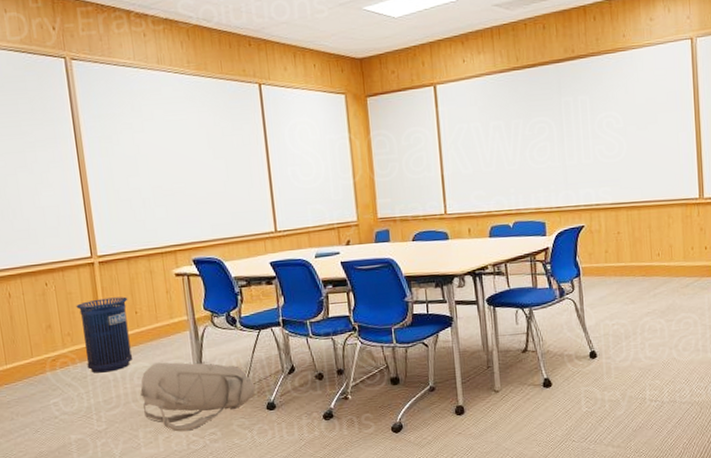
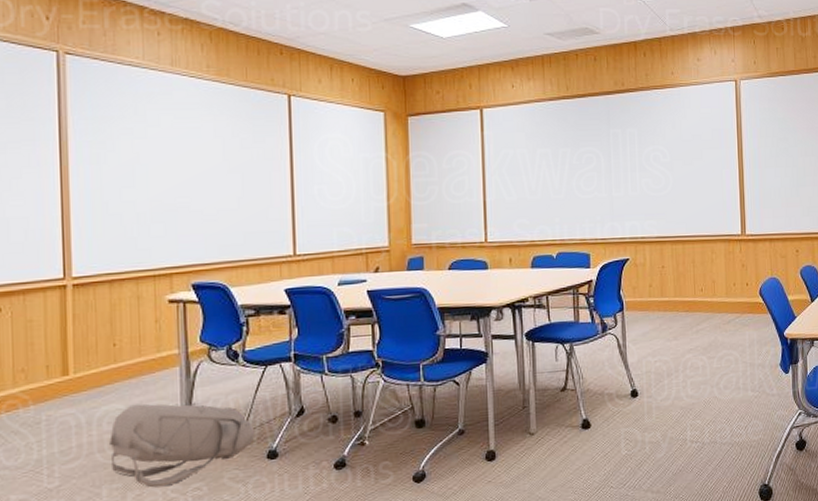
recycling bin: present [76,296,133,373] -> none [37,326,106,418]

